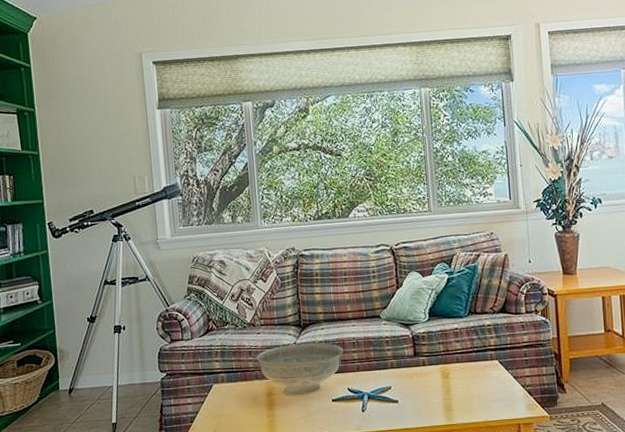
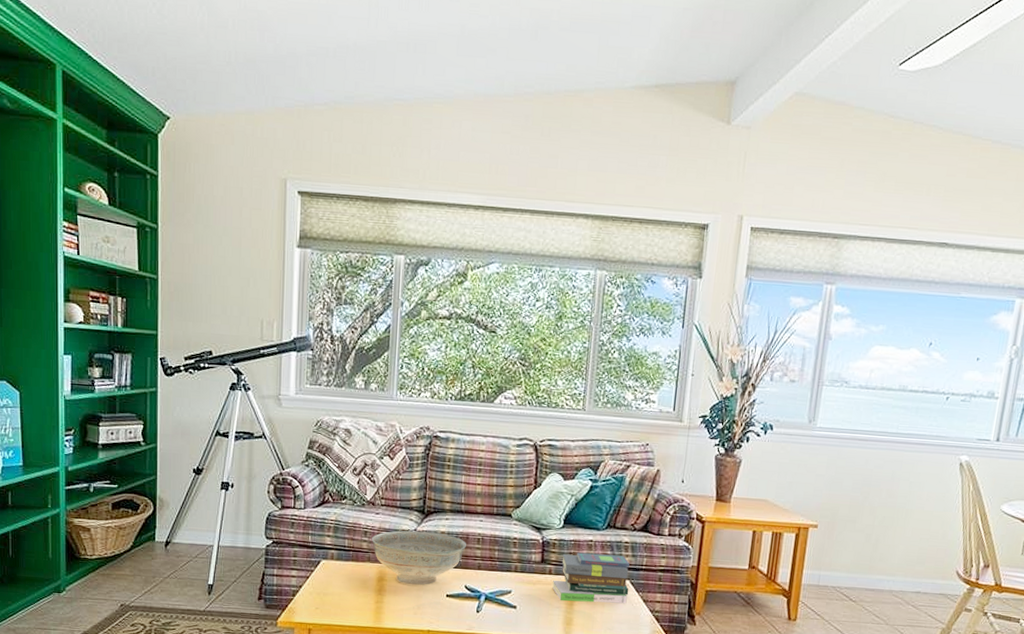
books: none [428,338,499,389] -> present [552,552,630,604]

